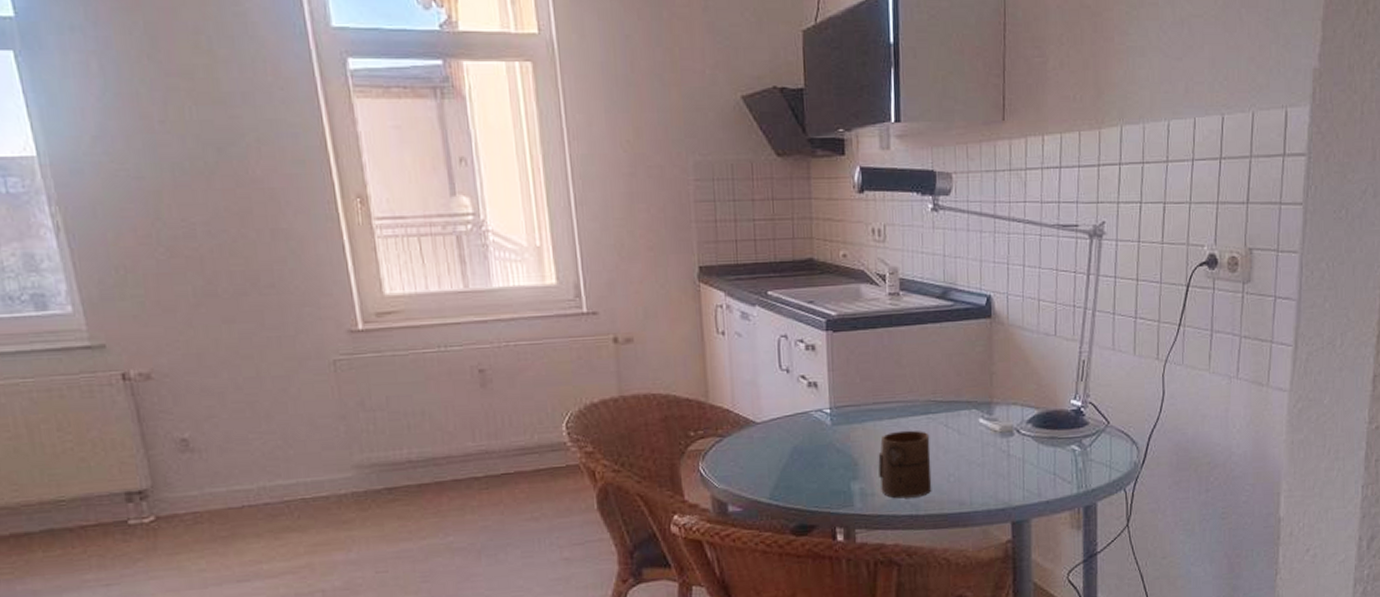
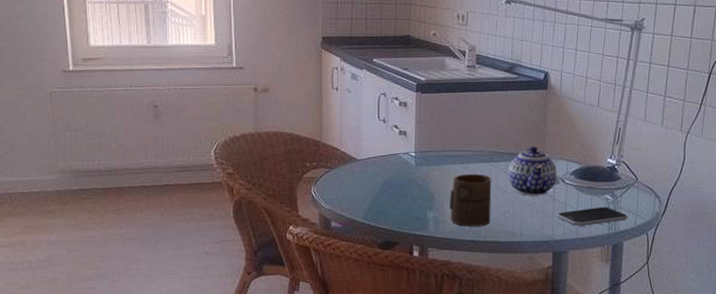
teapot: none [949,390,1010,454] -> present [508,146,557,196]
smartphone: none [1013,460,1100,487] -> present [556,207,628,226]

